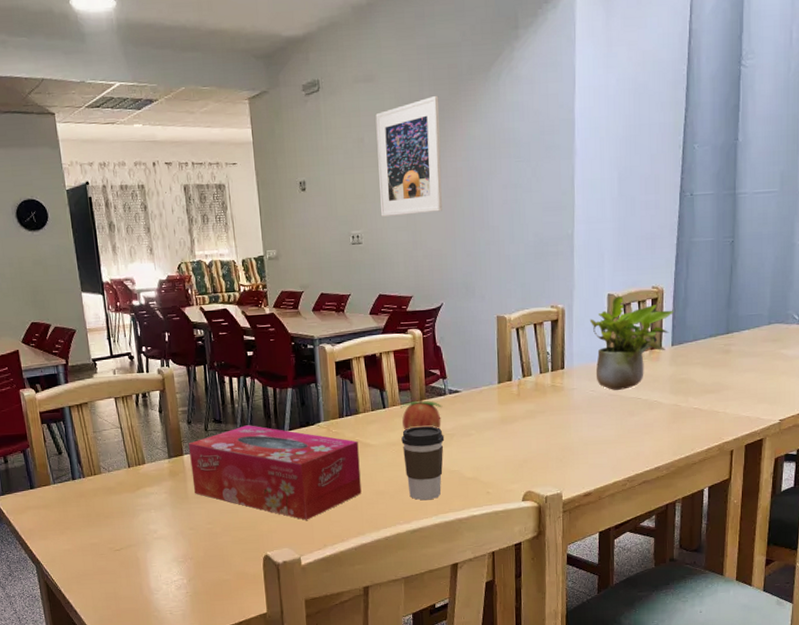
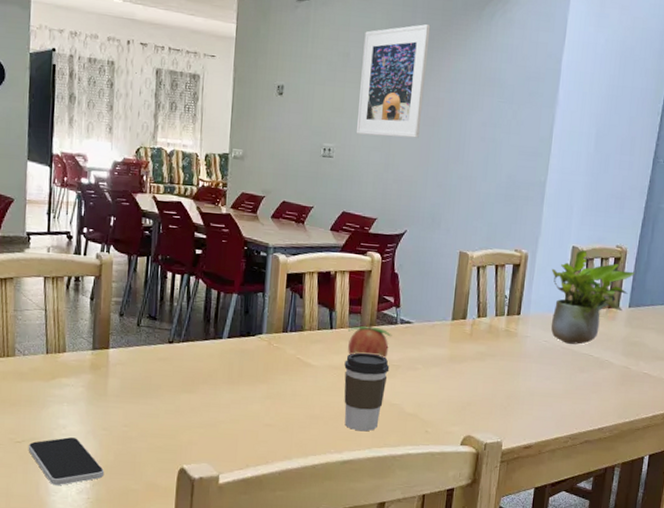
smartphone: none [126,540,198,585] -> present [28,437,105,486]
tissue box: present [188,425,362,520] -> none [114,326,299,436]

